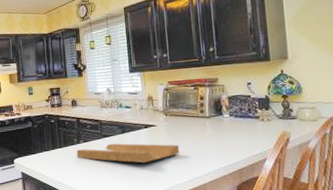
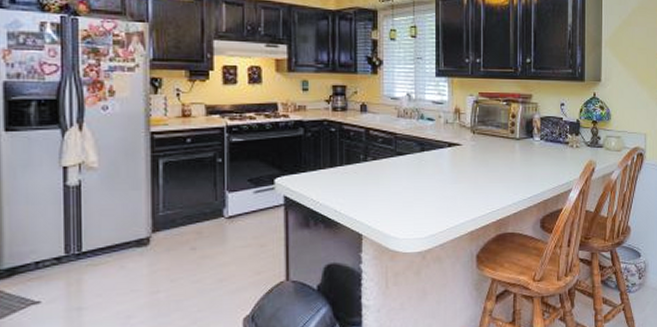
cutting board: present [76,143,180,164] -> none [362,163,485,190]

